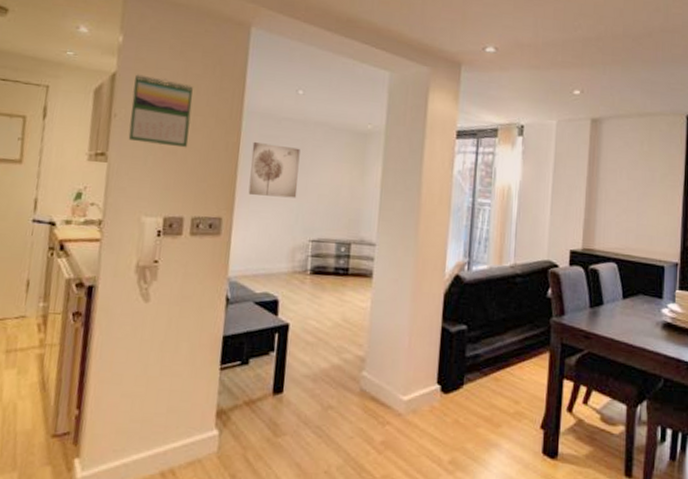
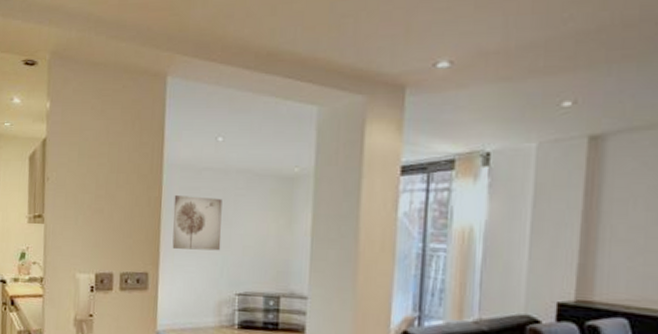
calendar: present [128,74,193,148] -> none [60,137,115,206]

